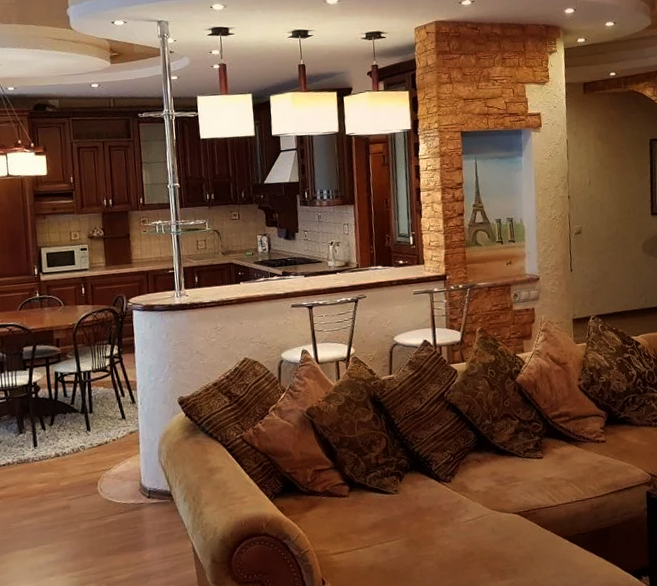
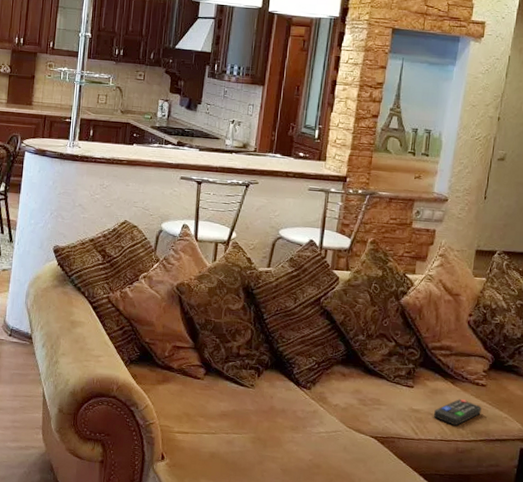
remote control: none [565,458,606,485] -> present [433,399,482,426]

